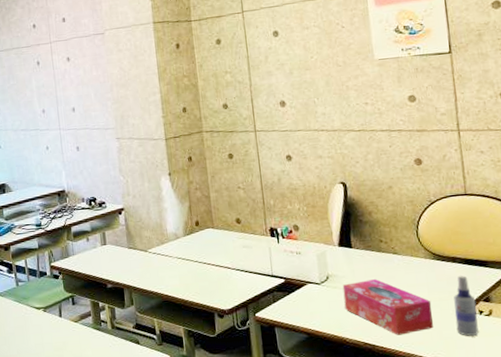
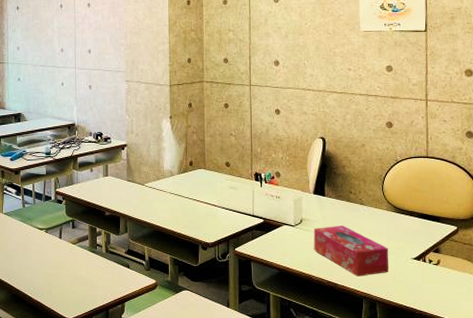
spray bottle: present [454,276,479,336] -> none [408,228,427,282]

